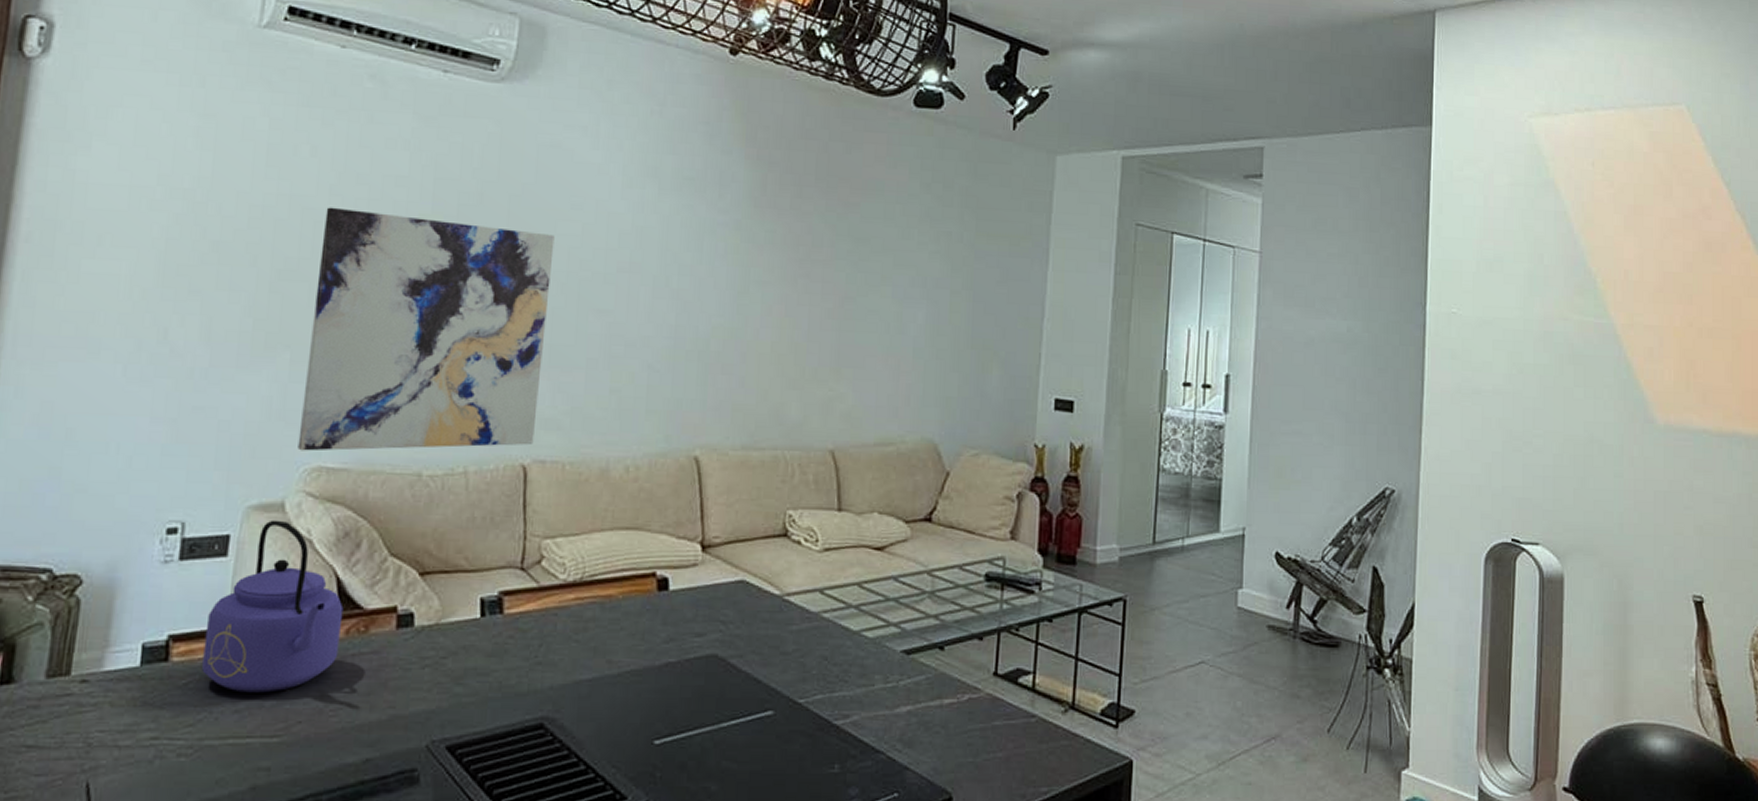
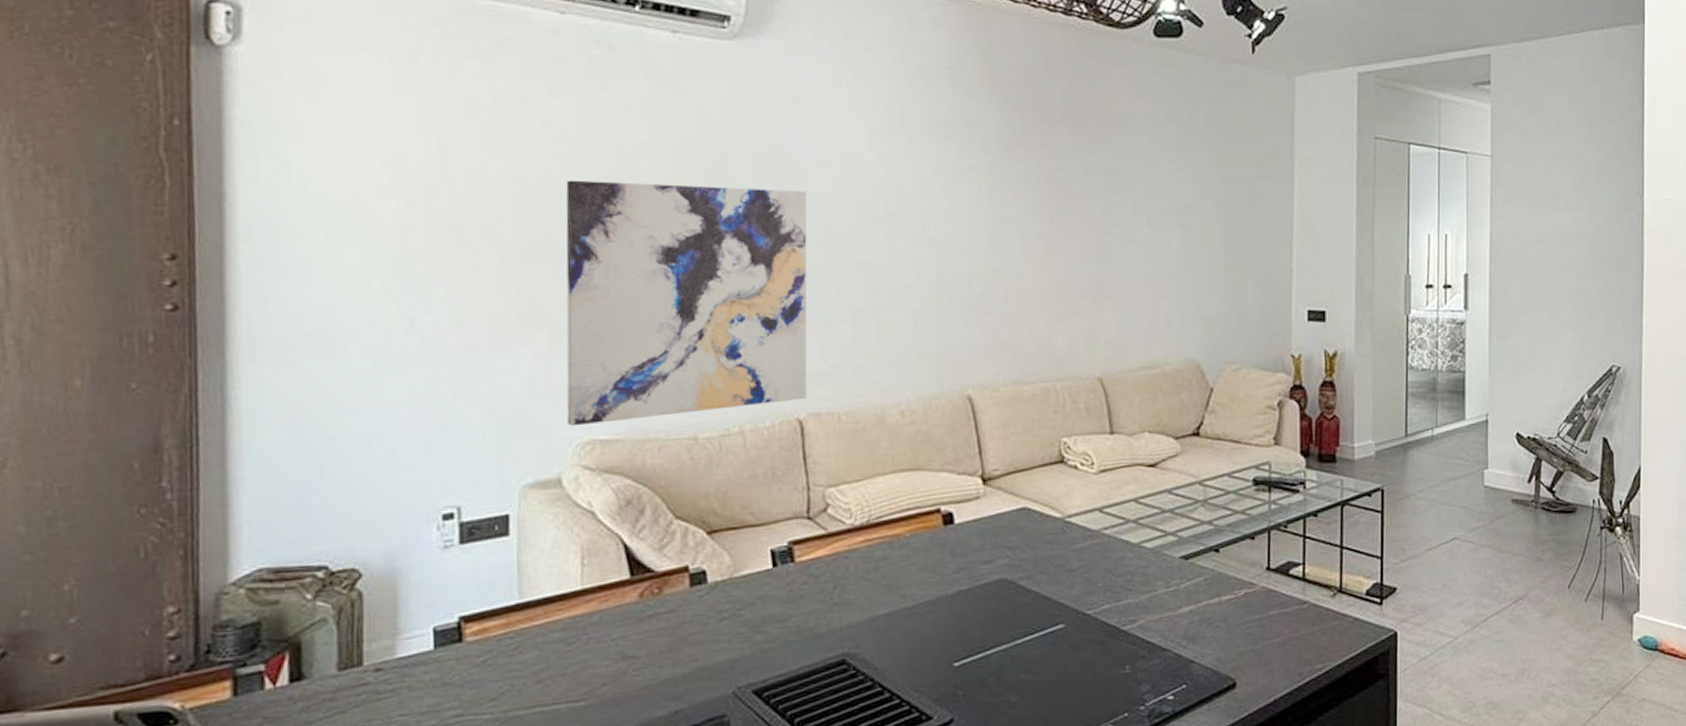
kettle: present [202,520,344,693] -> none [496,495,635,664]

